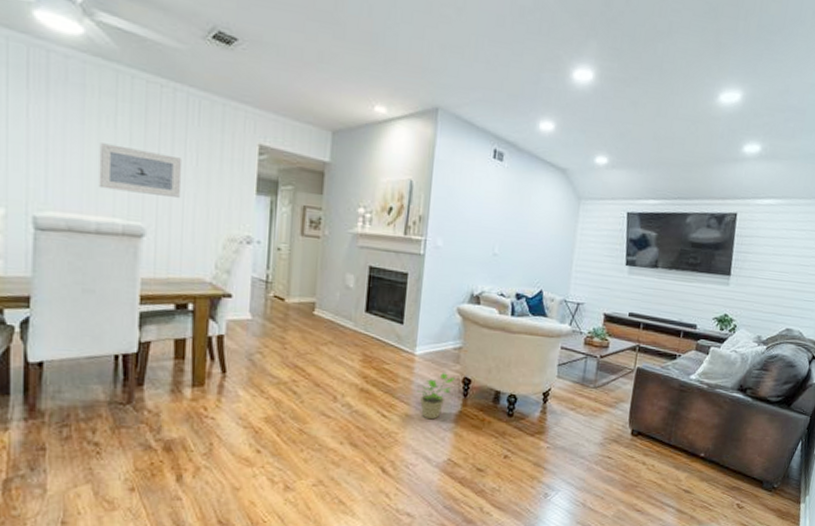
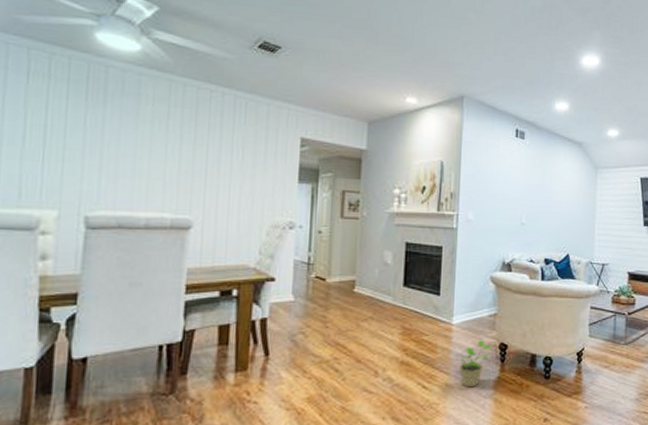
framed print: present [99,143,183,199] -> none [149,145,230,192]

